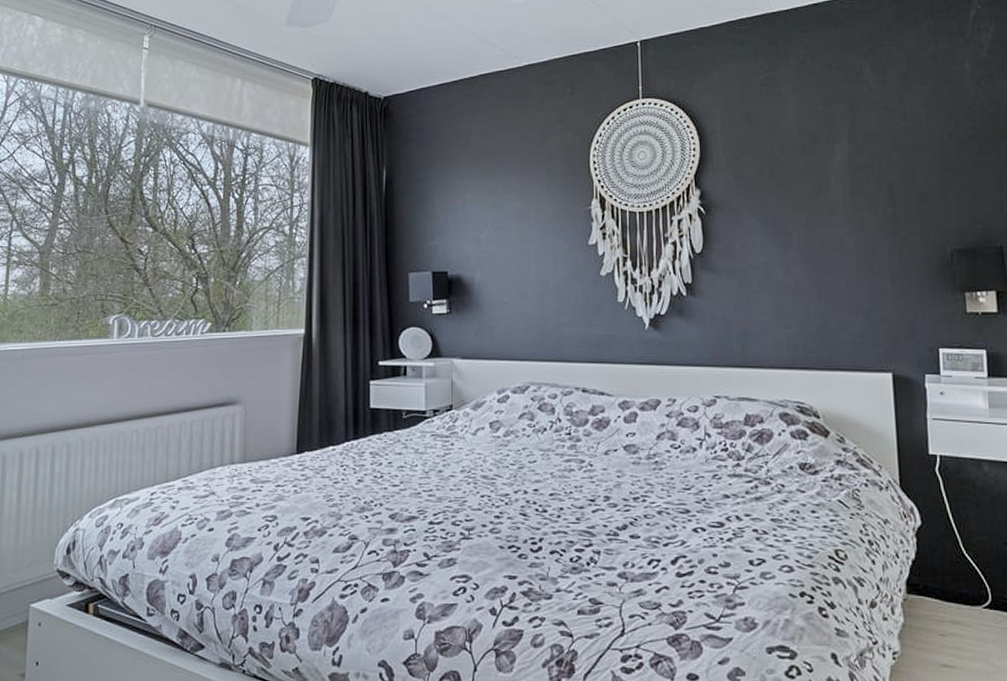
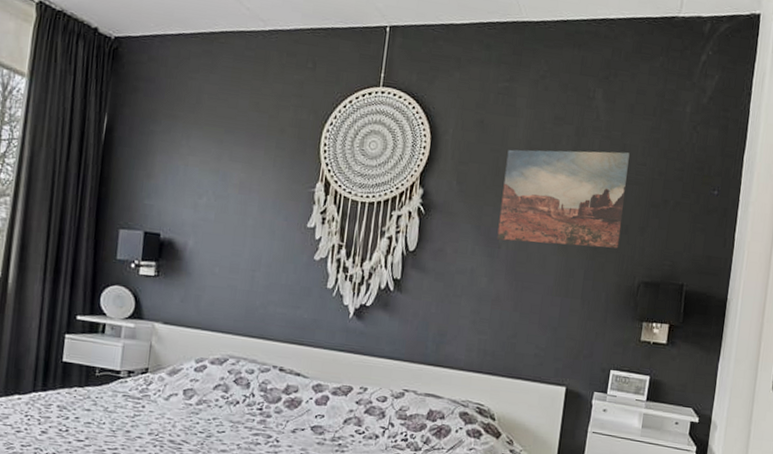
wall art: none [781,120,921,229] -> present [497,149,630,249]

